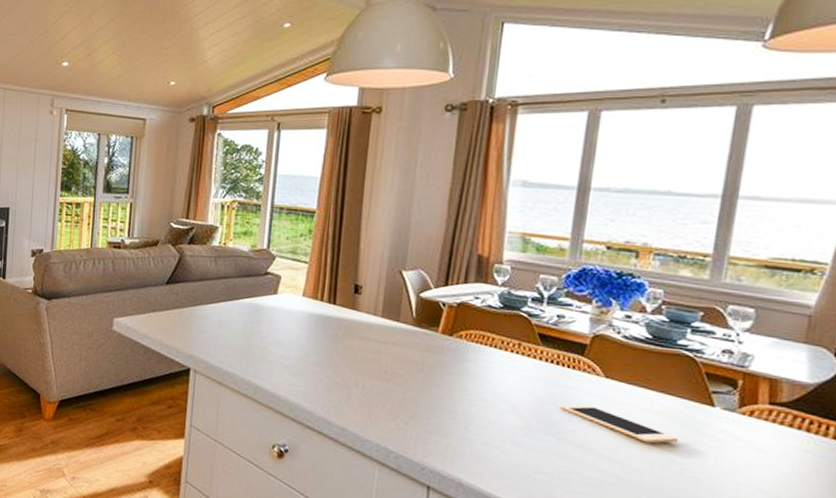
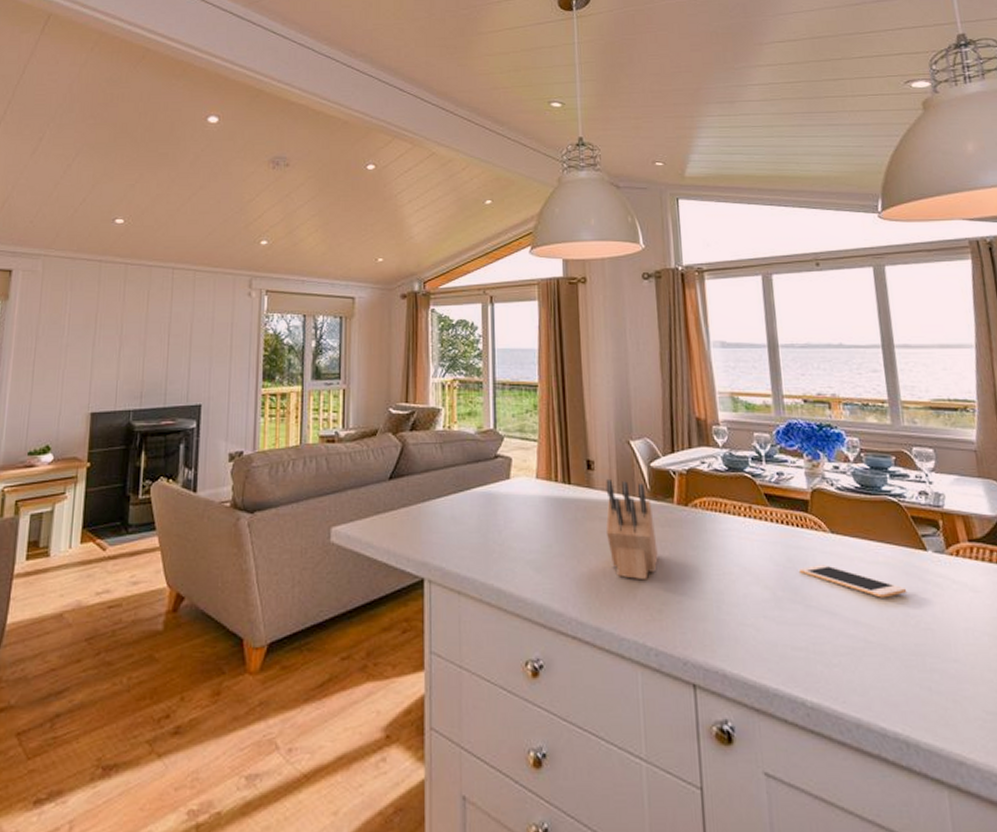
knife block: none [364,303,415,396] -> present [605,478,658,581]

